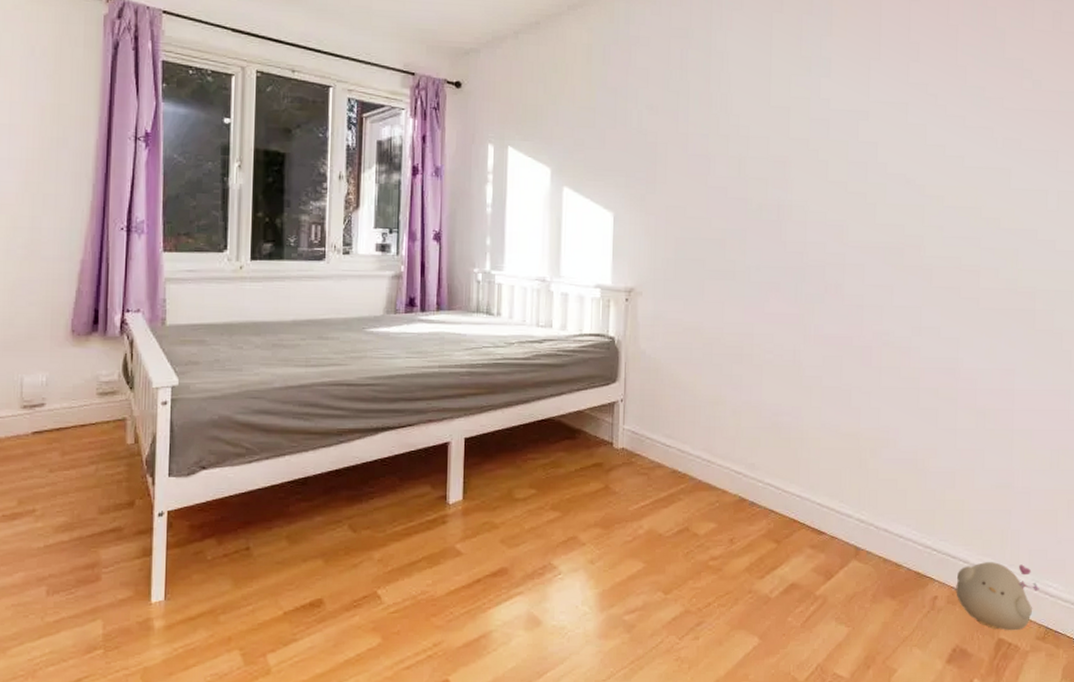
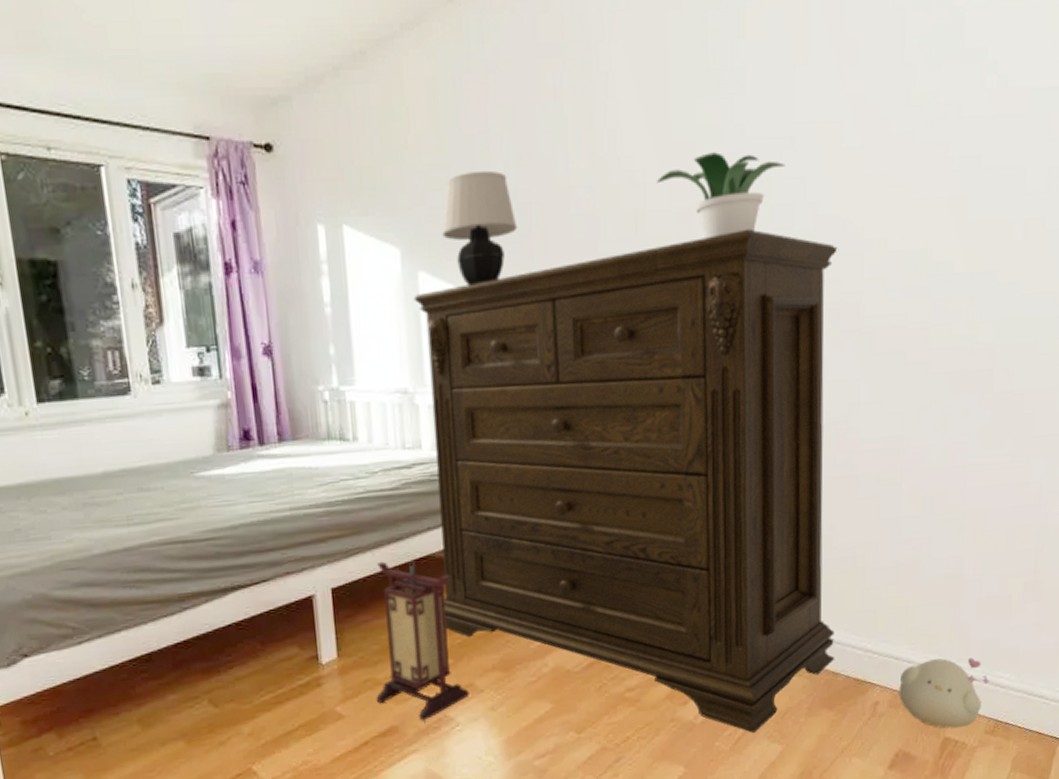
lantern: none [491,419,572,566] -> present [376,560,469,721]
dresser: none [557,178,903,613] -> present [413,229,838,733]
table lamp: none [585,115,645,202] -> present [442,170,518,286]
potted plant: none [757,117,861,183] -> present [656,152,785,239]

